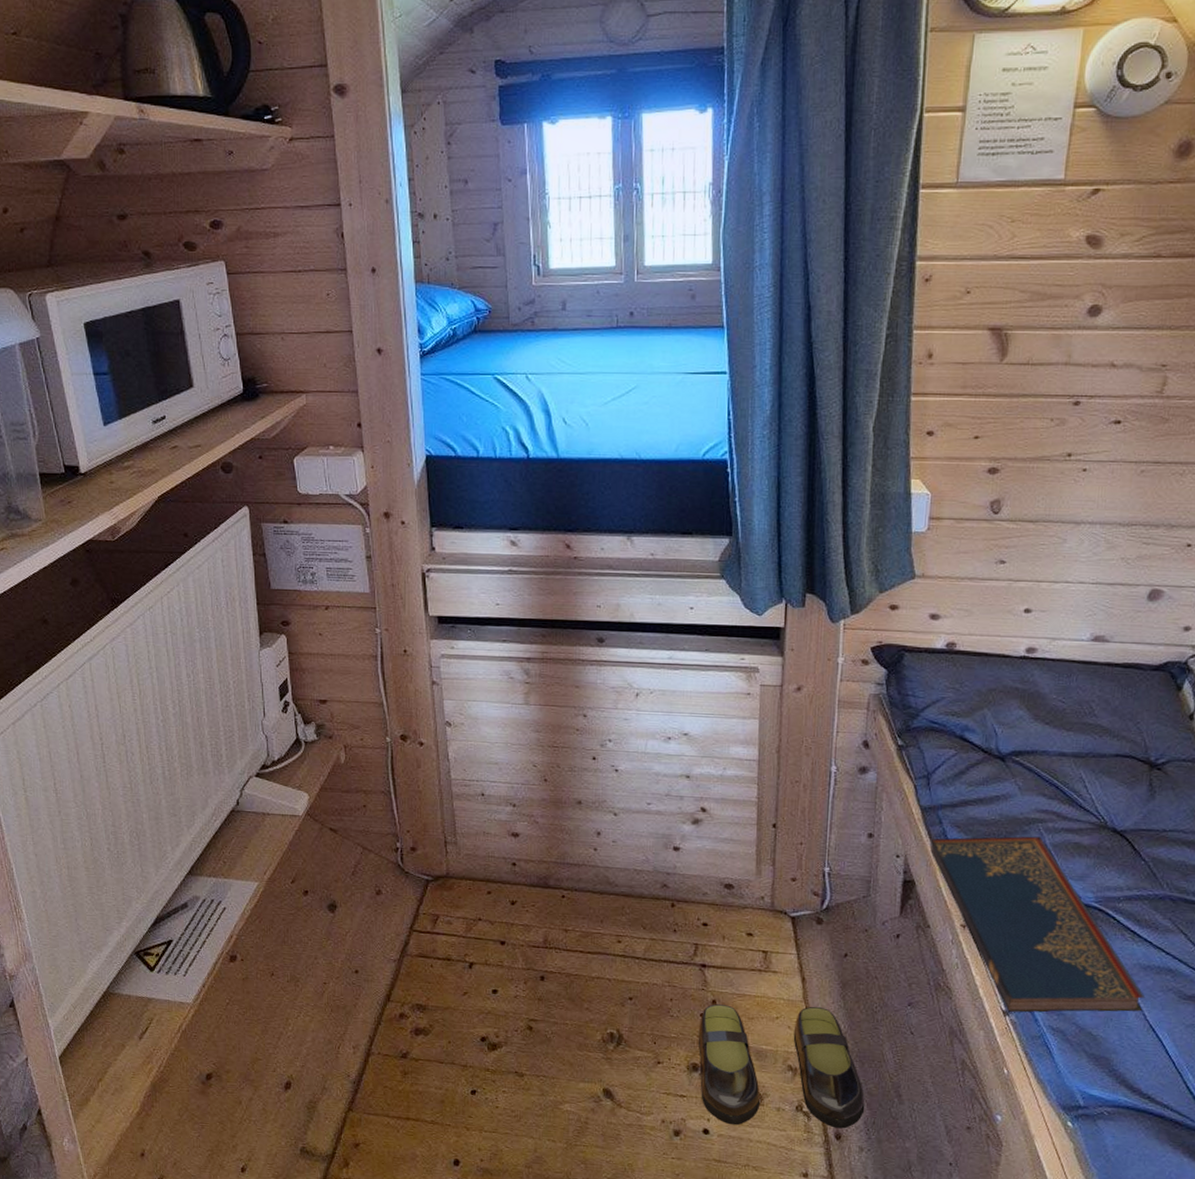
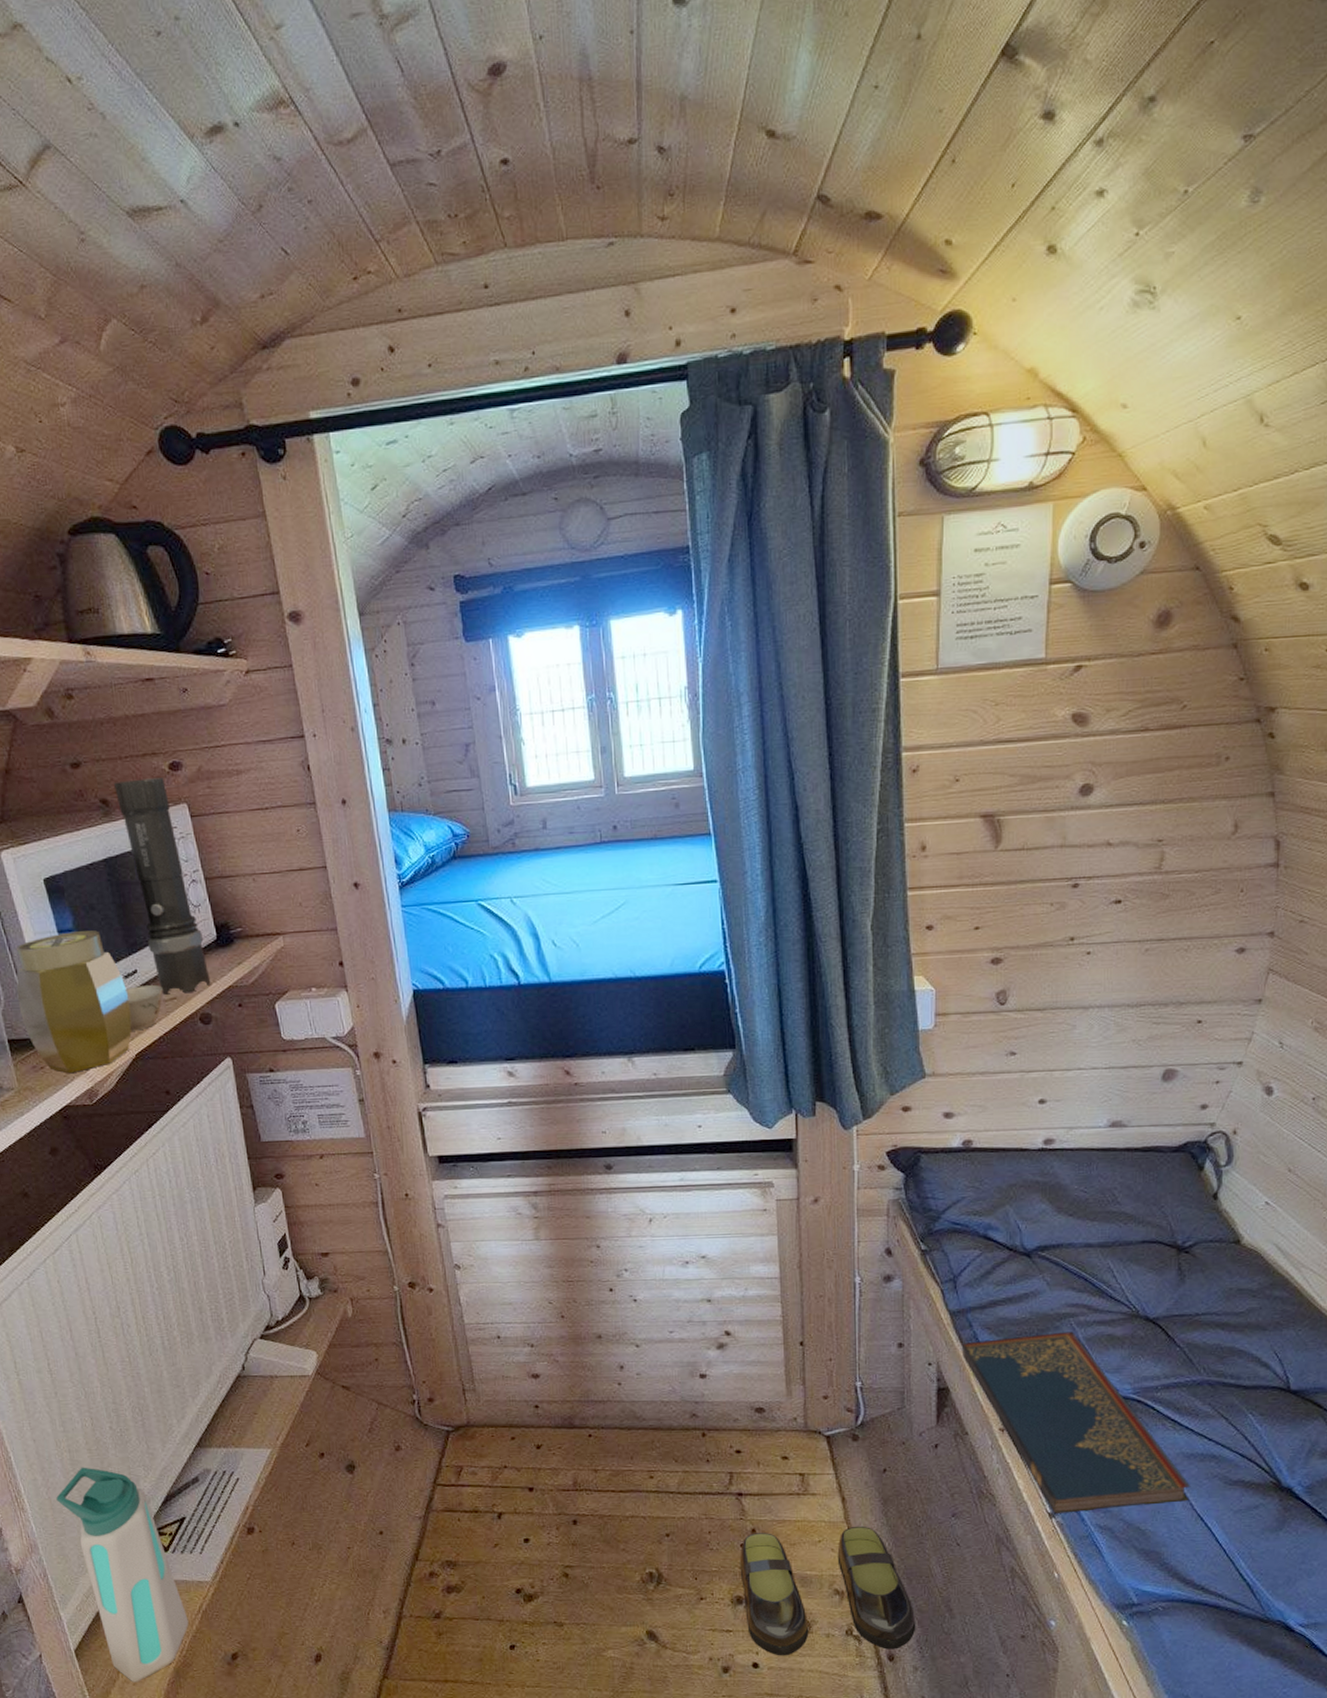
jar: none [51,375,157,510] -> present [15,930,132,1074]
water bottle: none [53,884,168,1093] -> present [56,1467,189,1683]
teacup: none [153,432,189,474] -> present [125,985,163,1031]
flashlight: none [156,234,234,442] -> present [113,777,211,995]

